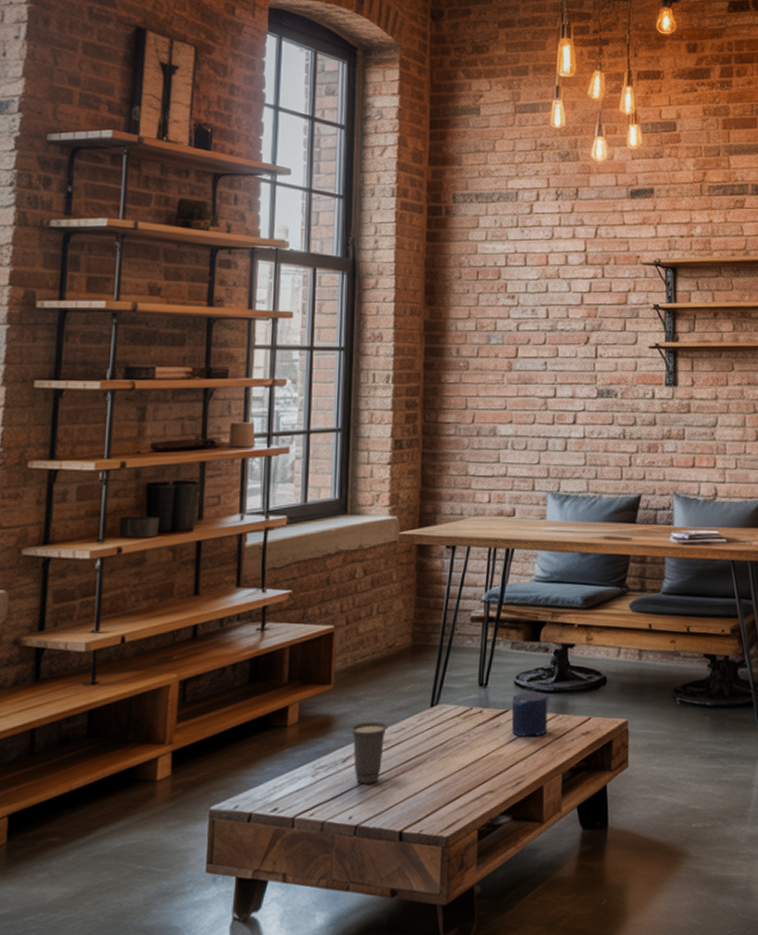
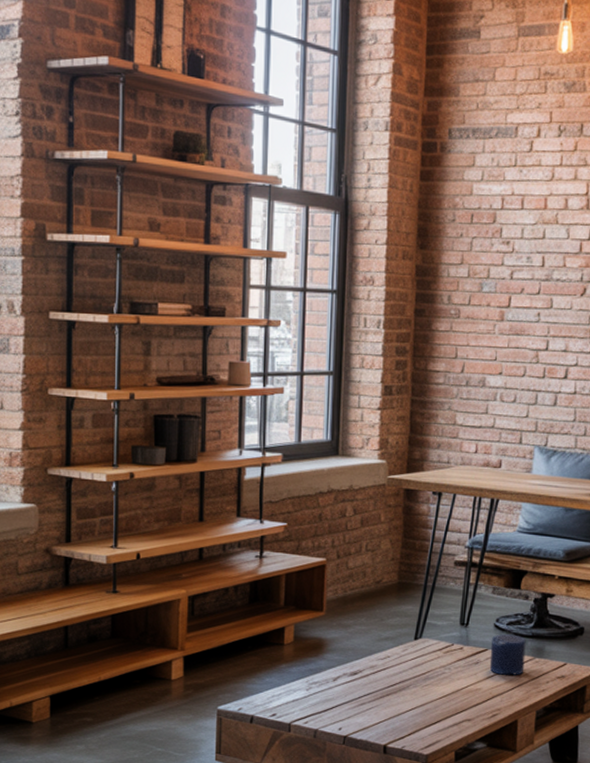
cup: present [350,722,388,785] -> none [341,648,375,702]

